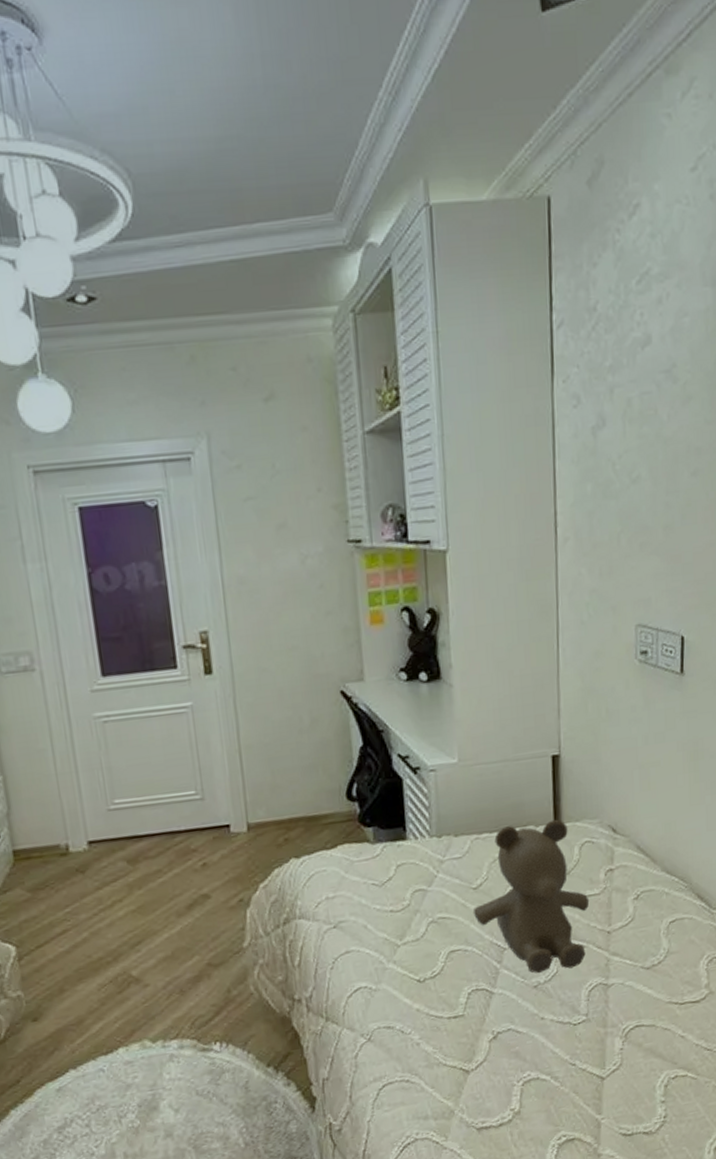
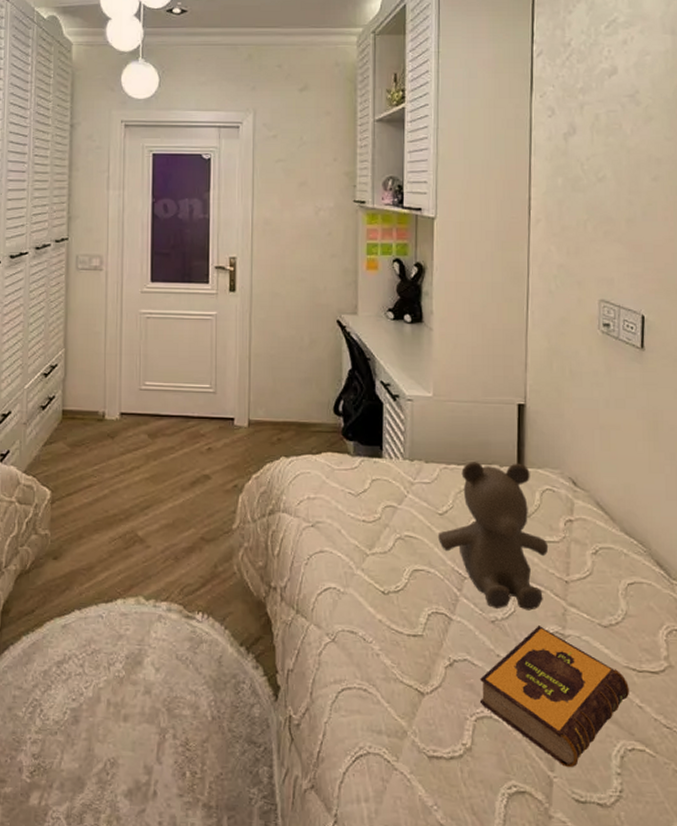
hardback book: none [525,981,673,1107] -> present [479,626,630,767]

